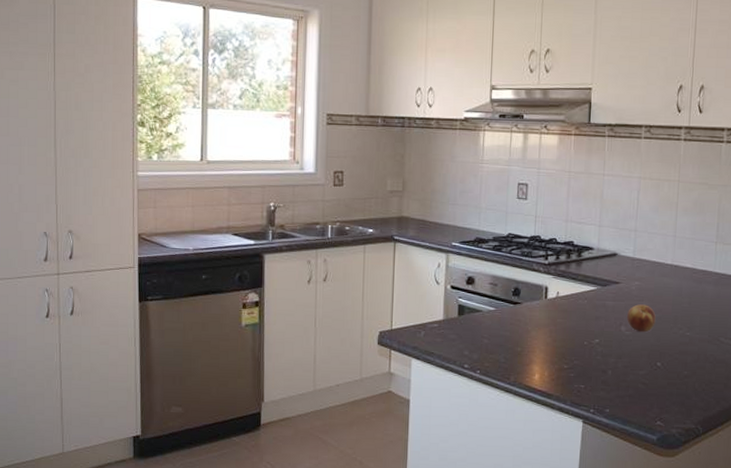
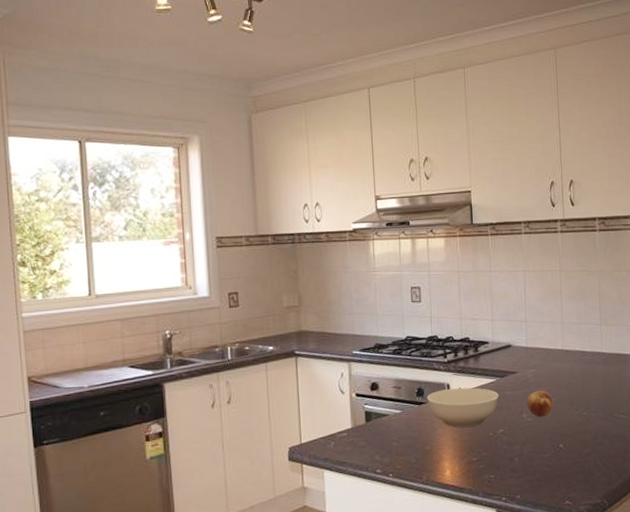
bowl: none [523,292,598,333] -> present [427,387,499,427]

